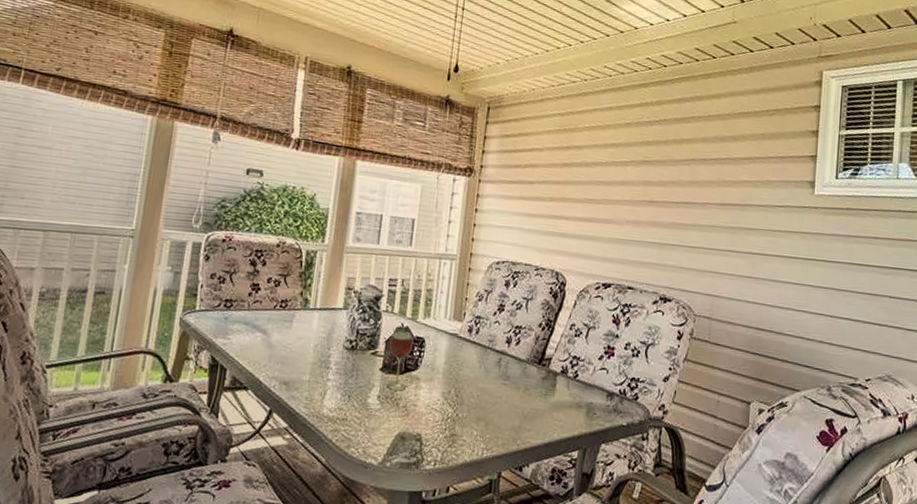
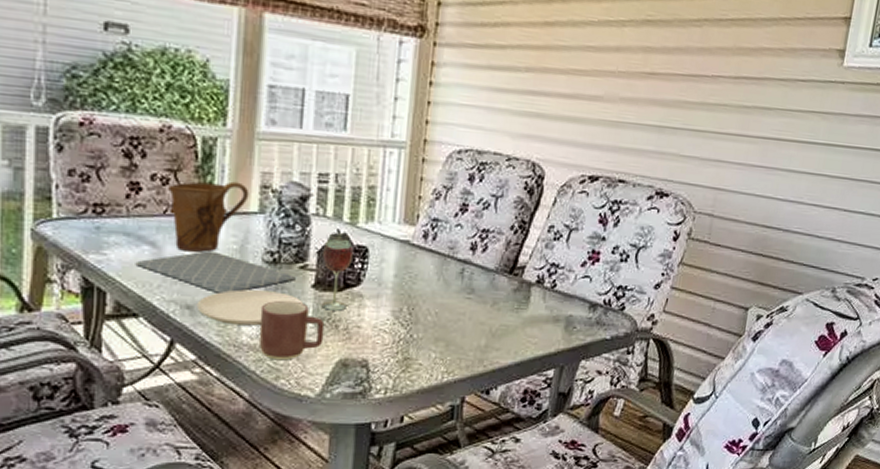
placemat: none [250,338,368,373] -> present [135,251,296,294]
pitcher: none [278,284,338,339] -> present [168,181,250,252]
plate: none [291,370,372,401] -> present [196,289,303,326]
mug: none [336,380,388,432] -> present [258,300,325,361]

